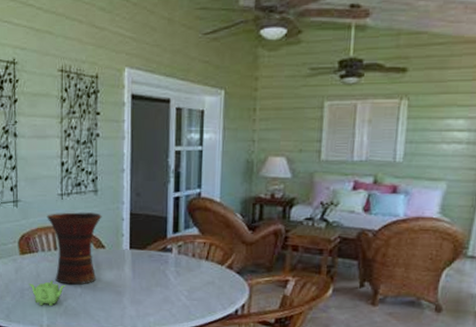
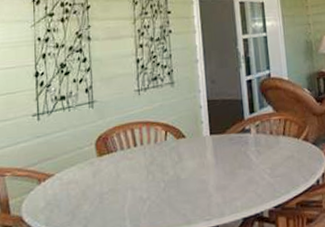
teapot: present [29,280,66,307] -> none [108,179,149,209]
vase: present [47,212,102,285] -> none [124,104,180,181]

